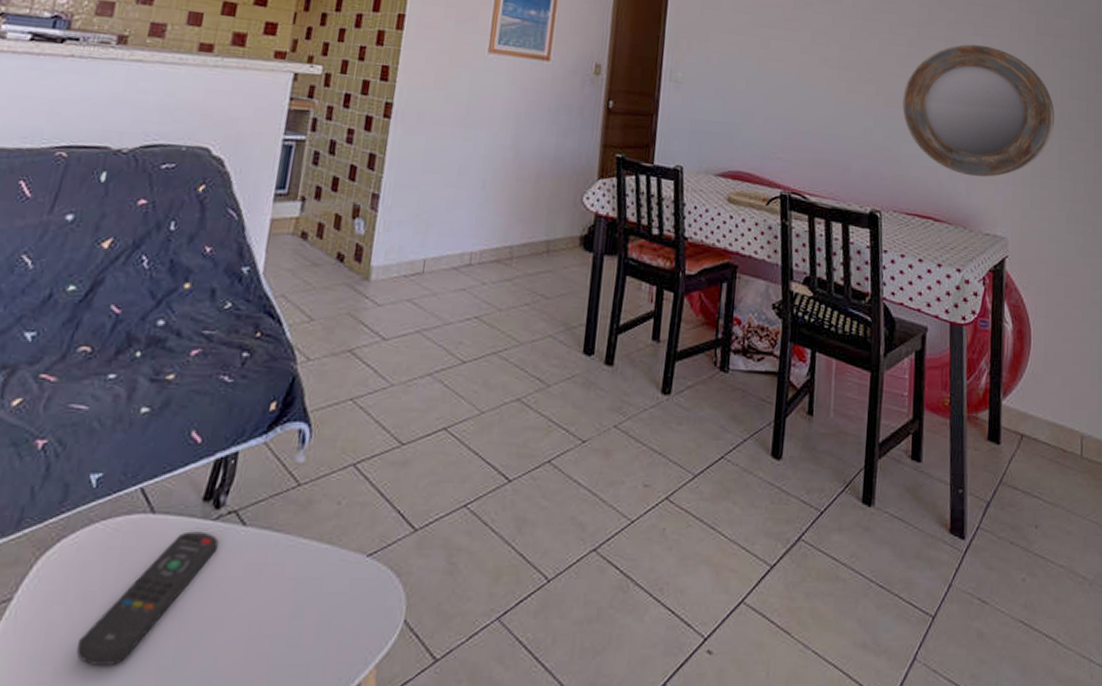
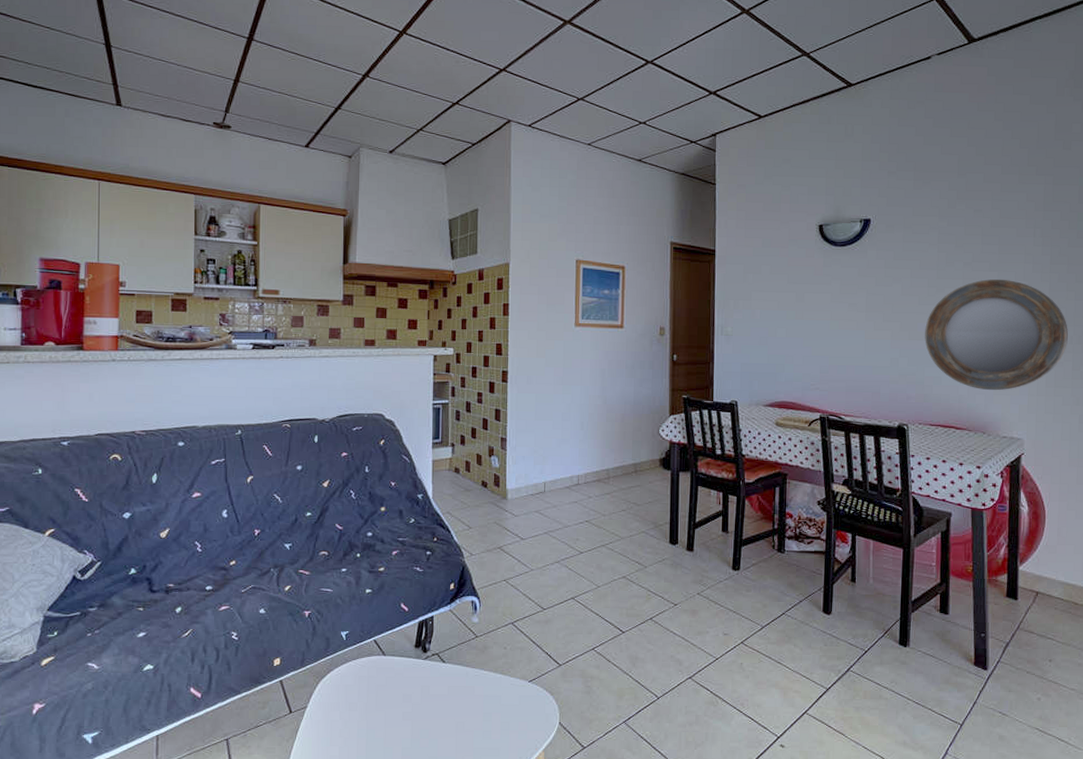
remote control: present [76,531,219,666] -> none [351,666,429,747]

